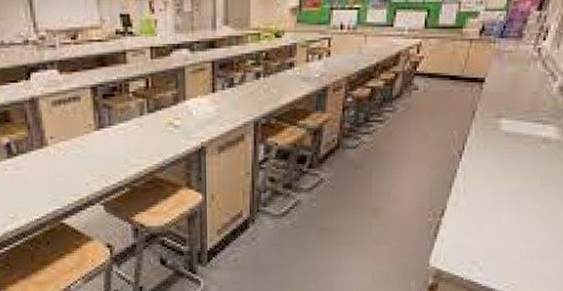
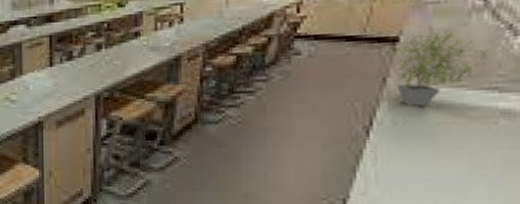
potted plant: none [477,68,541,134] -> present [388,23,493,106]

